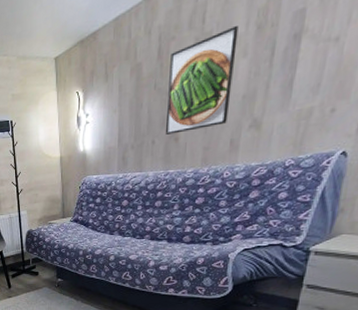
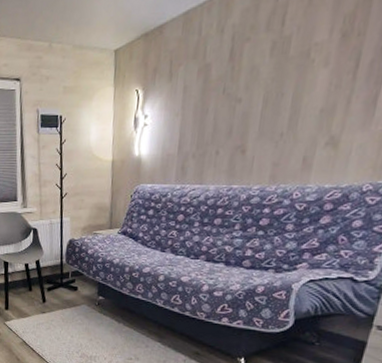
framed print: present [165,25,239,135] -> none [231,30,321,145]

